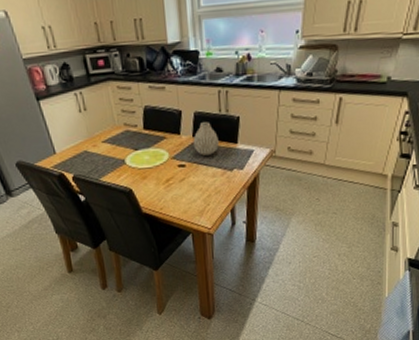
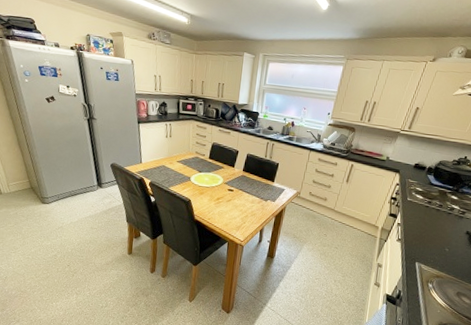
vase: present [193,122,219,156] -> none [242,162,261,187]

